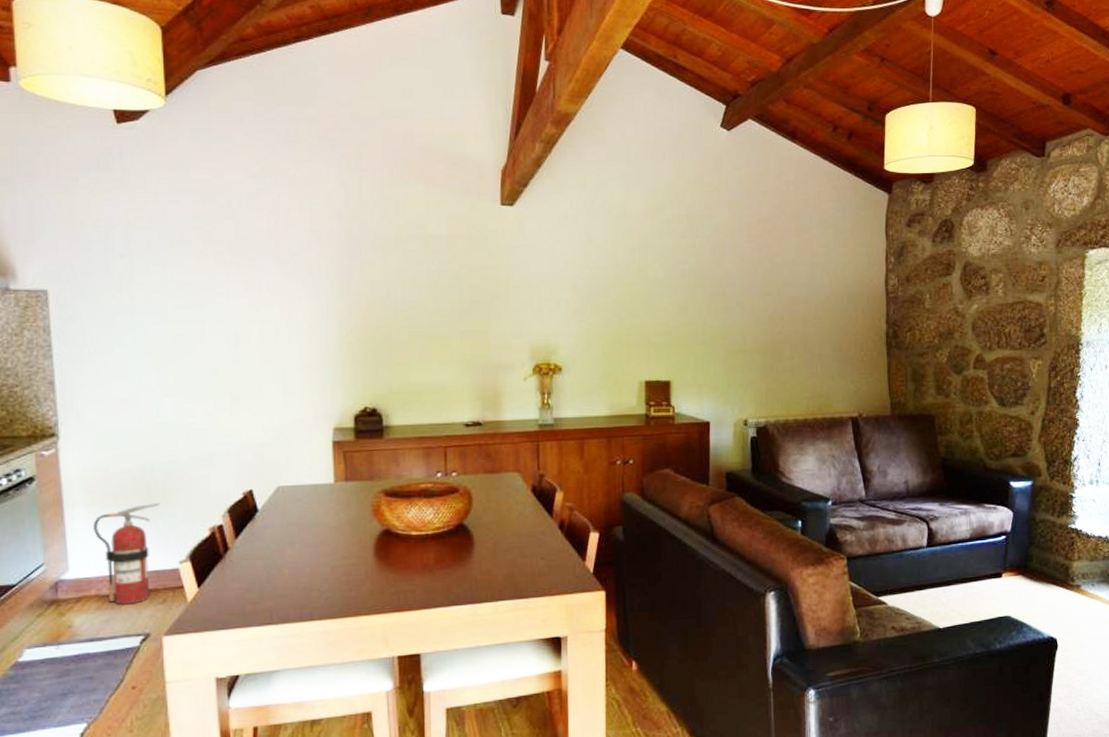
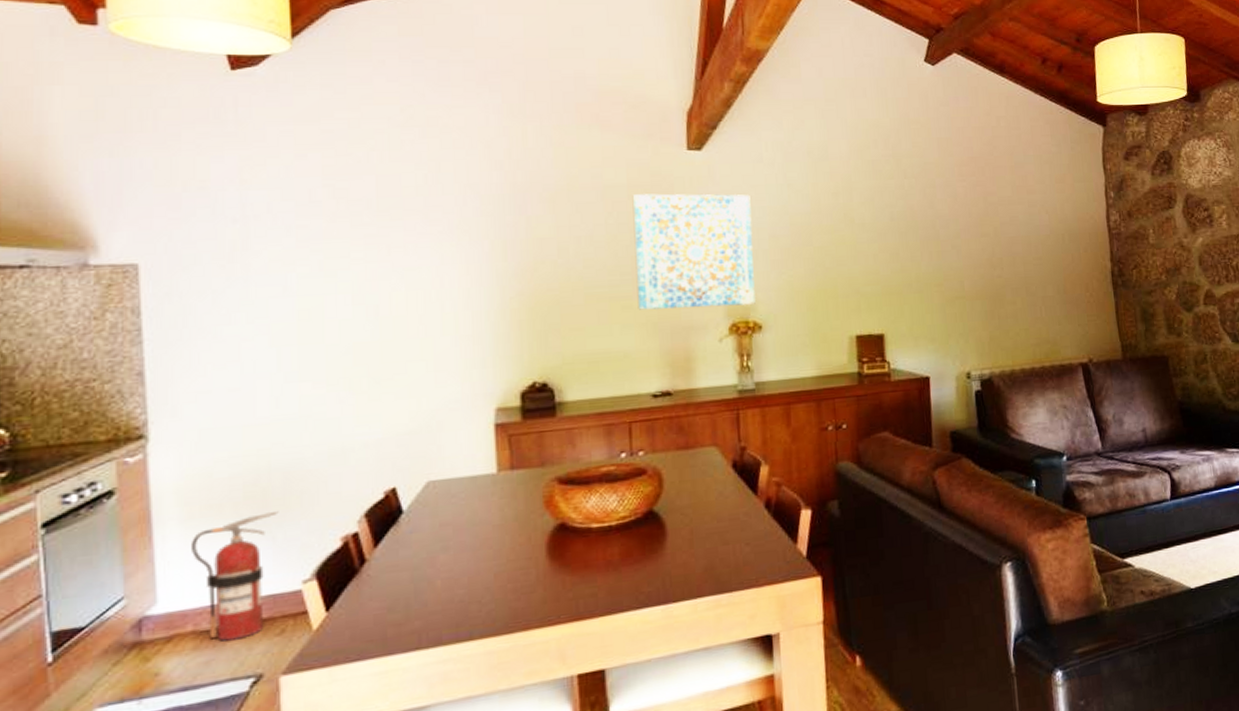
wall art: none [451,244,557,349] -> present [632,193,756,310]

